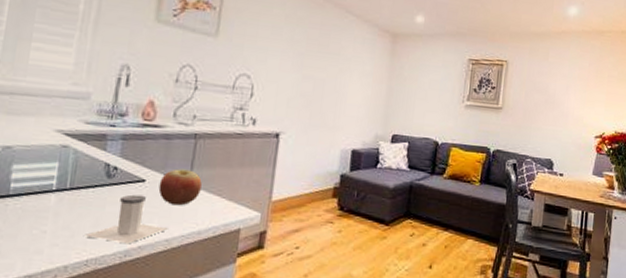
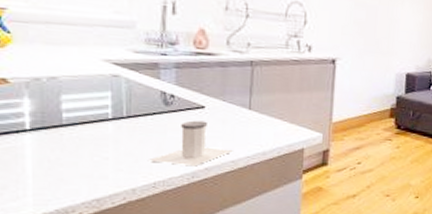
apple: present [158,168,202,206] -> none [219,95,262,130]

